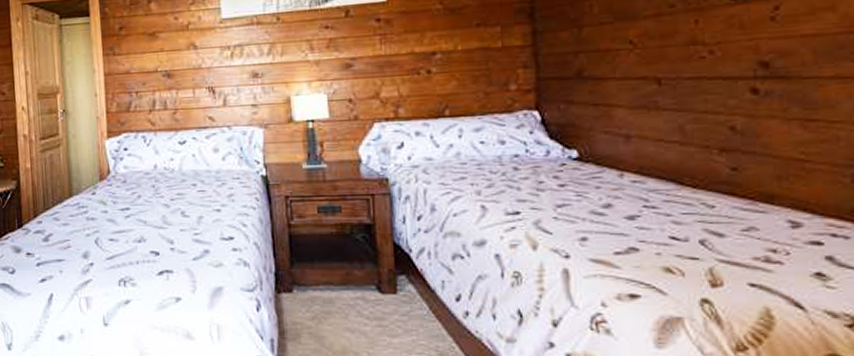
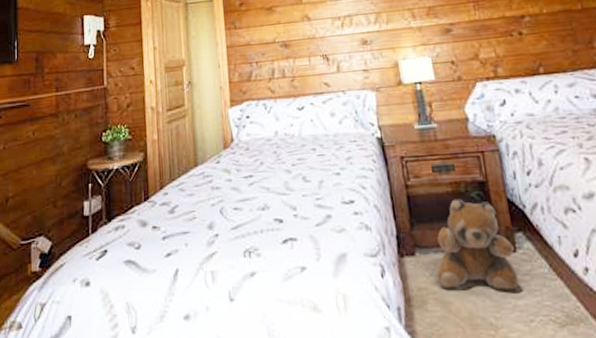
teddy bear: none [313,240,400,332] -> present [436,199,524,294]

